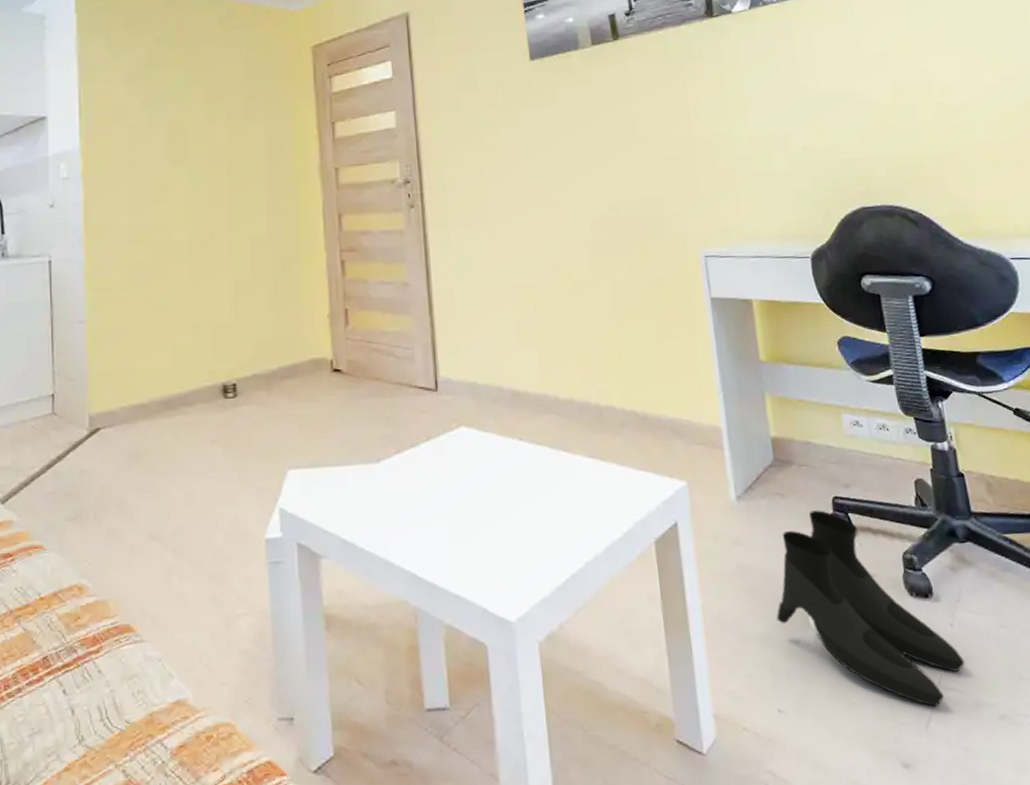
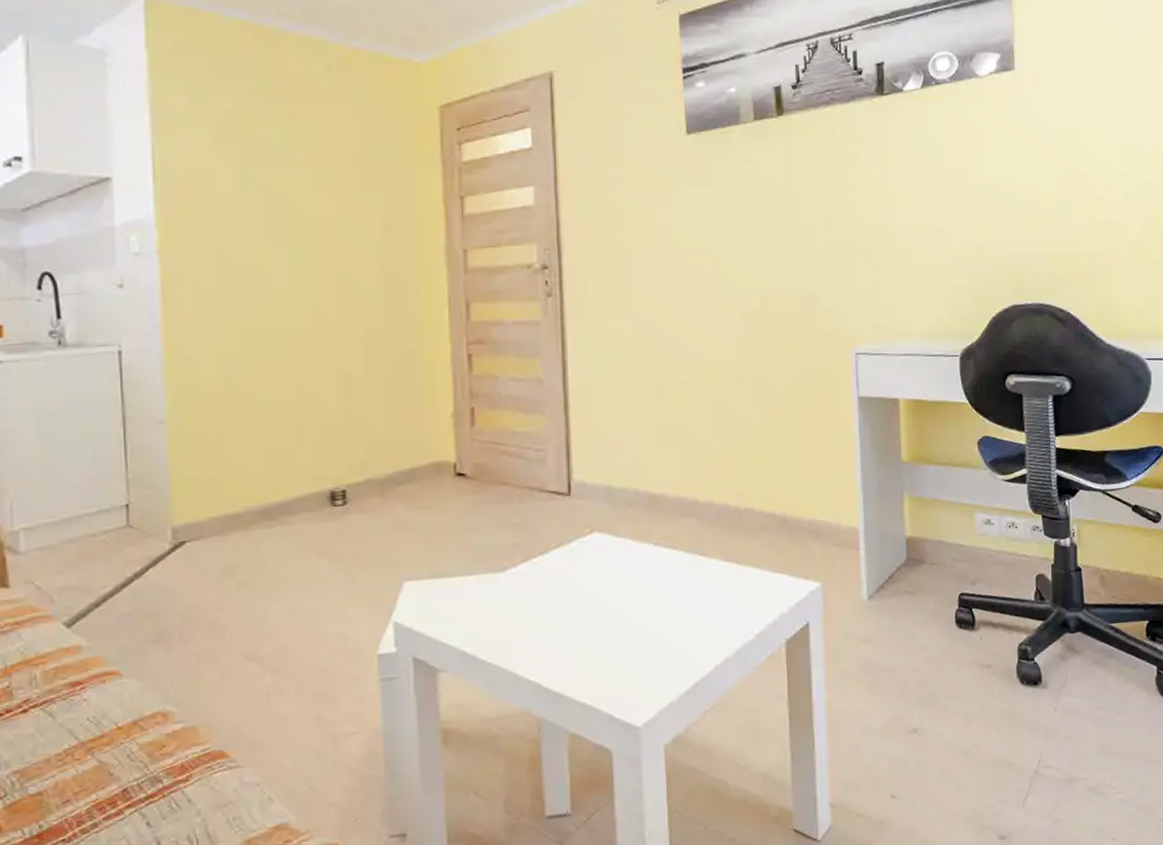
boots: present [776,510,965,707] -> none [897,606,1064,784]

